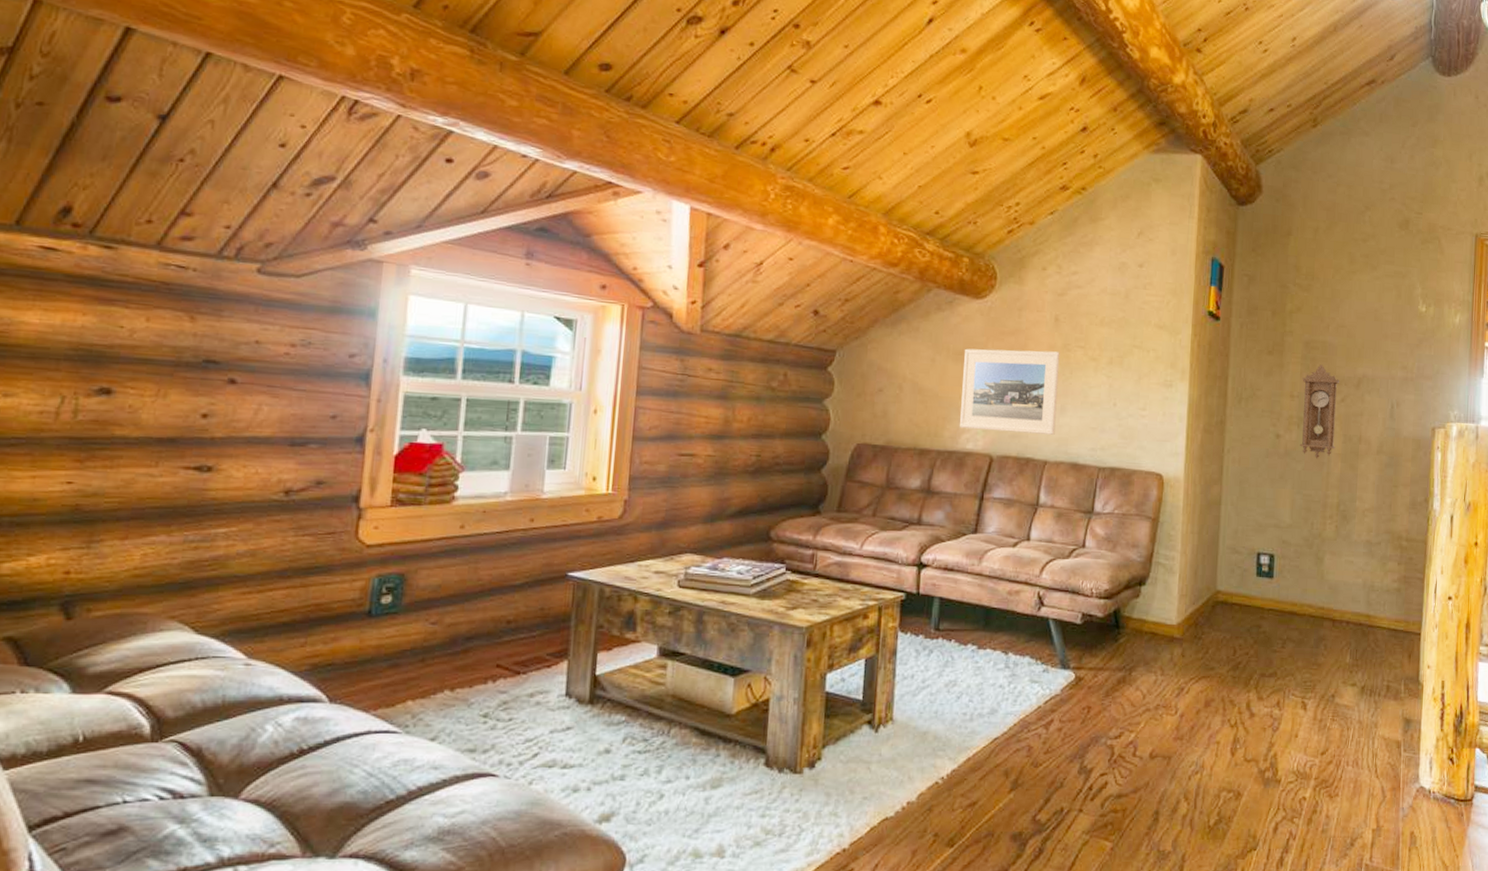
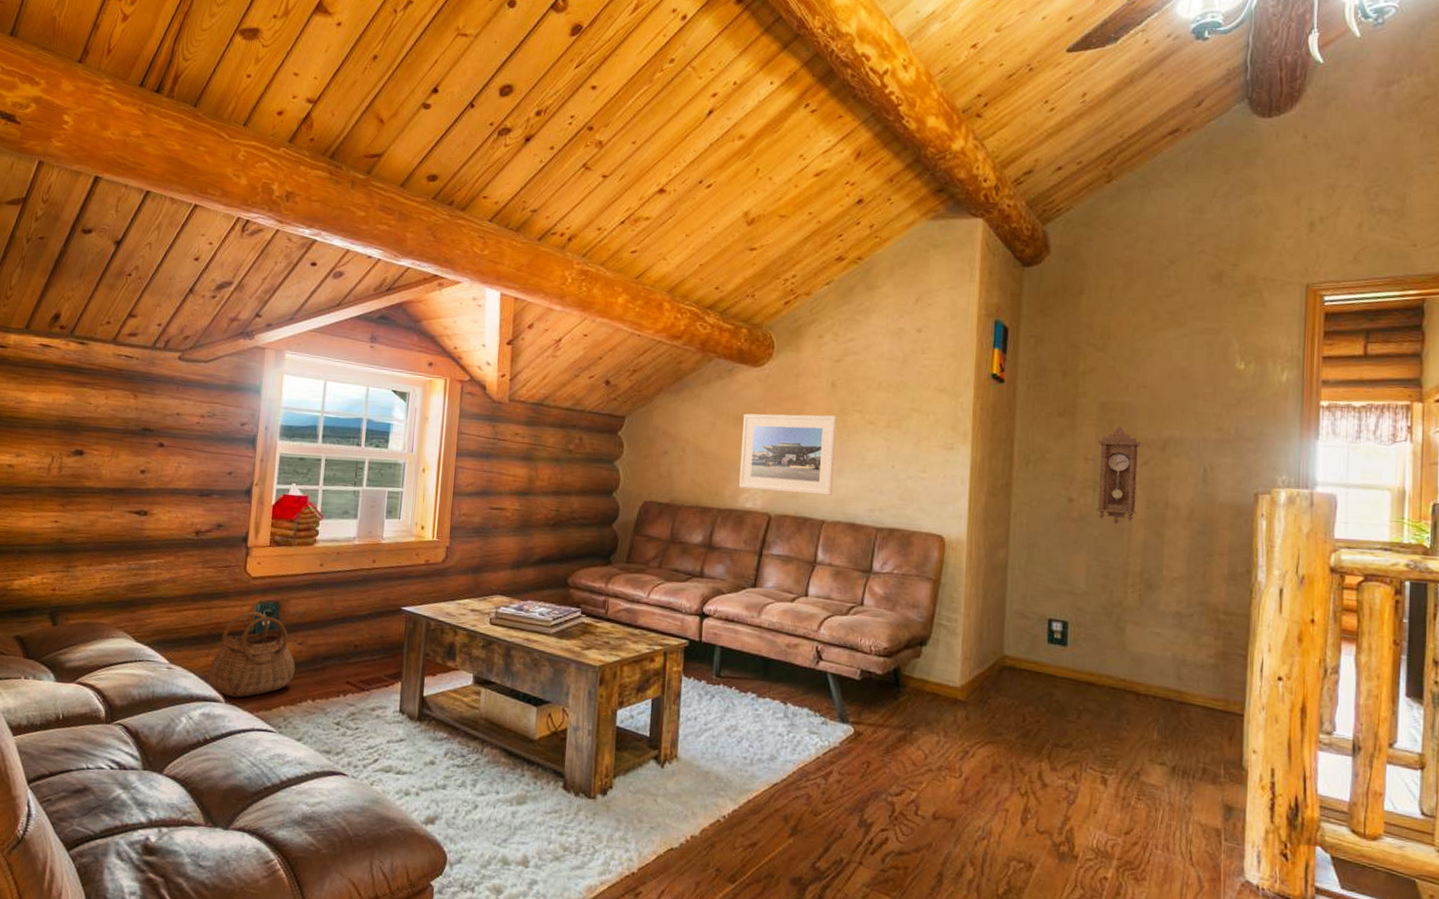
basket: none [304,587,428,694] -> present [208,611,295,698]

